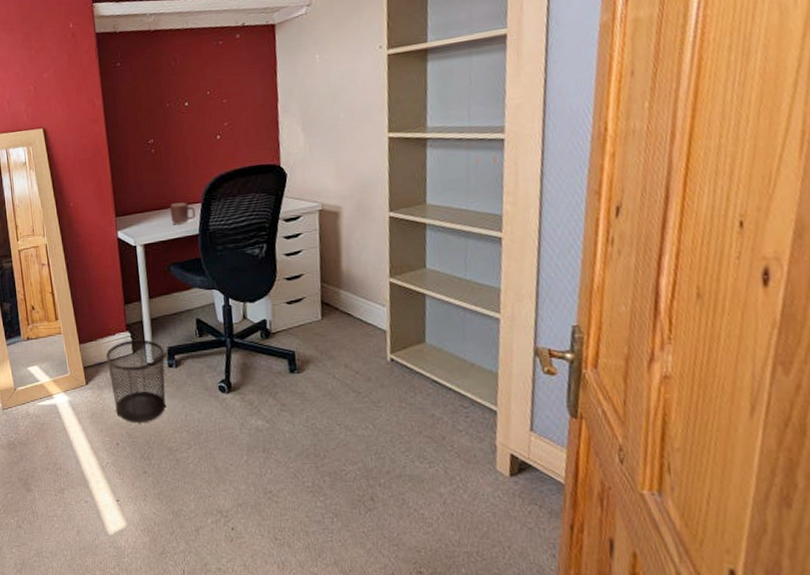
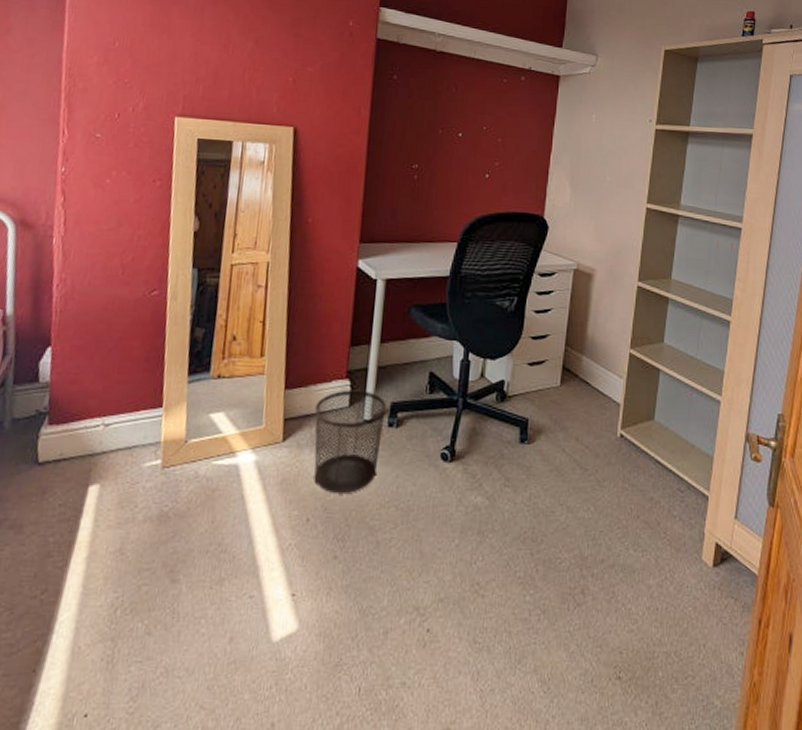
mug: present [170,202,196,225] -> none [422,238,450,263]

